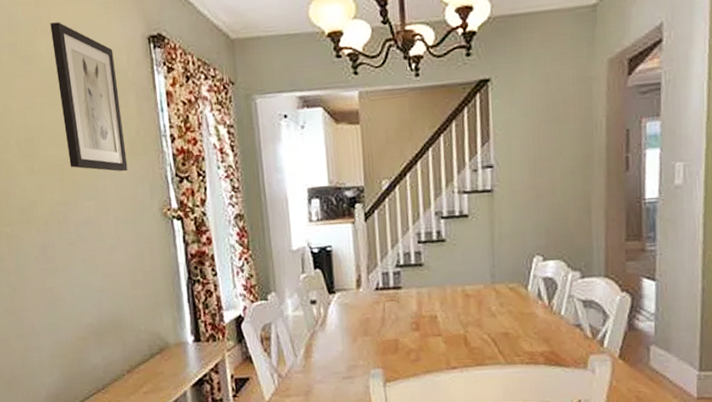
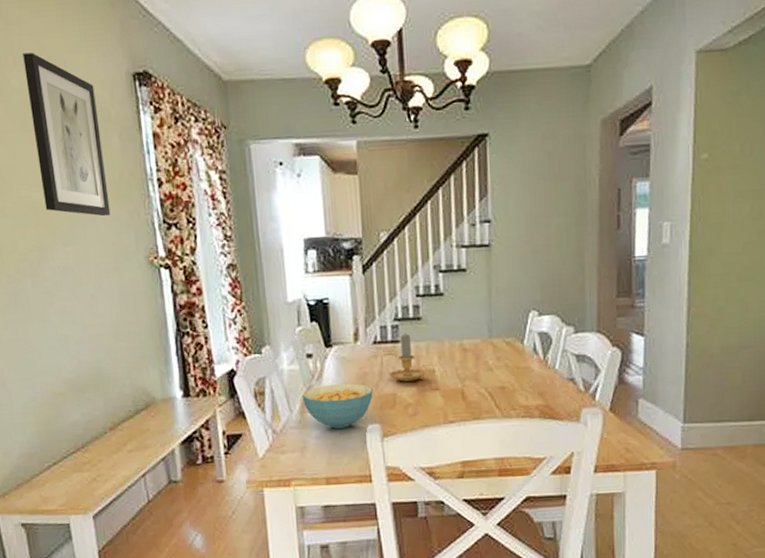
cereal bowl: none [306,329,376,373] -> present [302,383,373,429]
candle: none [391,279,430,328] -> present [389,332,428,382]

